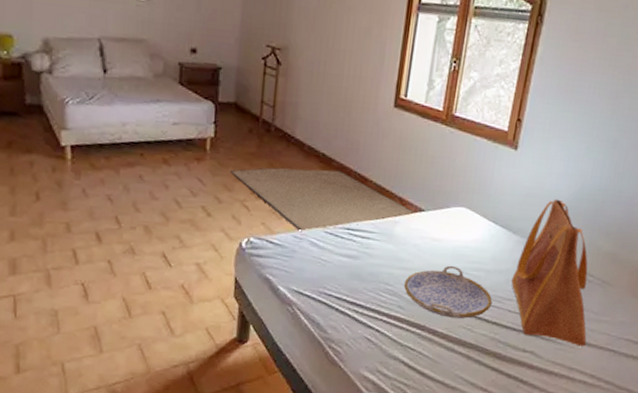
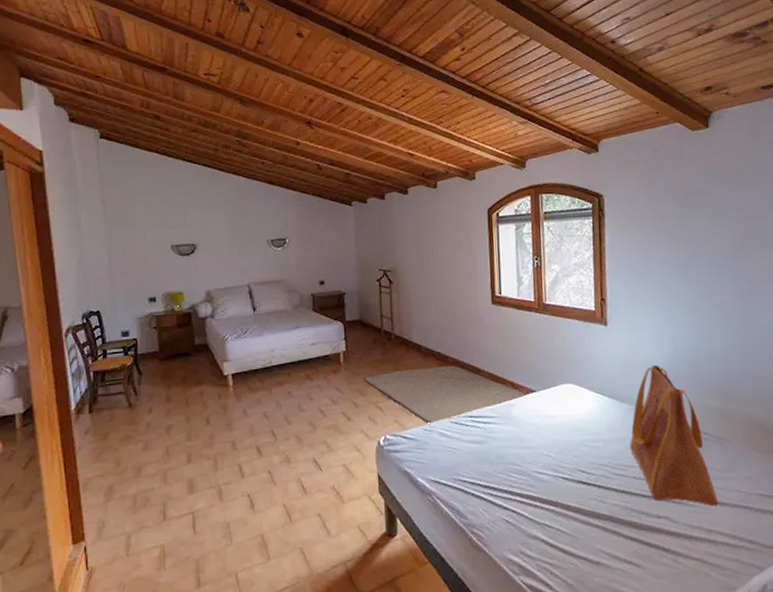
serving tray: present [404,265,493,319] -> none [530,439,617,491]

